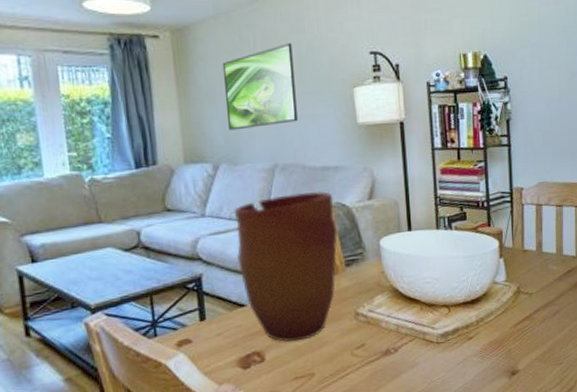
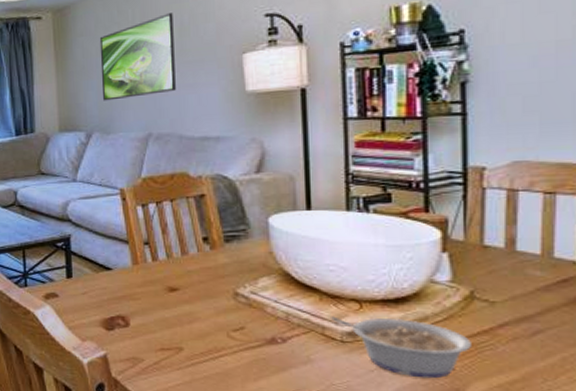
vase: present [234,191,338,342] -> none [104,161,217,312]
legume: none [429,316,520,363] -> present [331,316,471,379]

